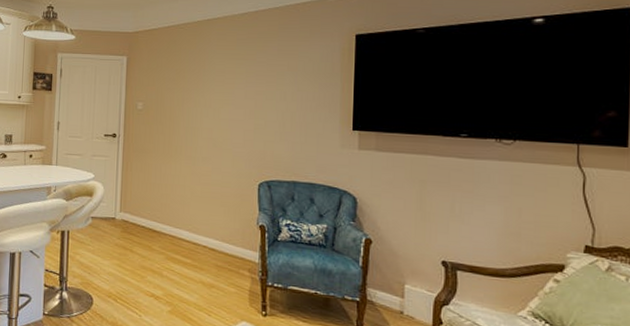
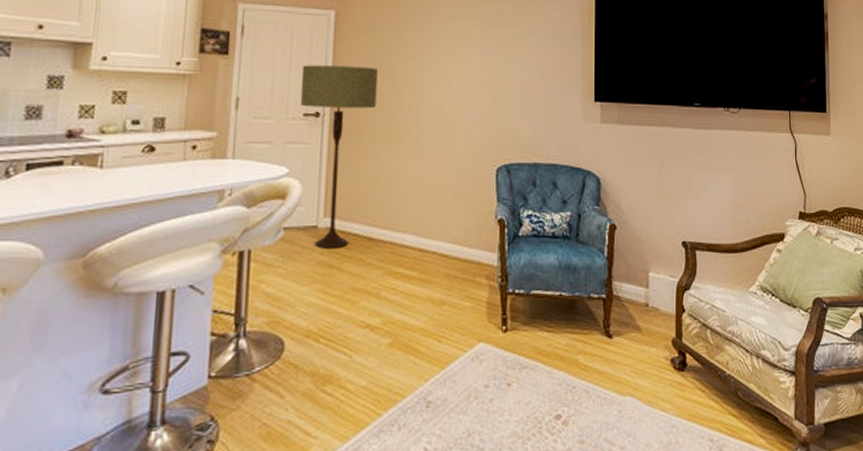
floor lamp: none [102,98,160,236] -> present [300,65,378,248]

